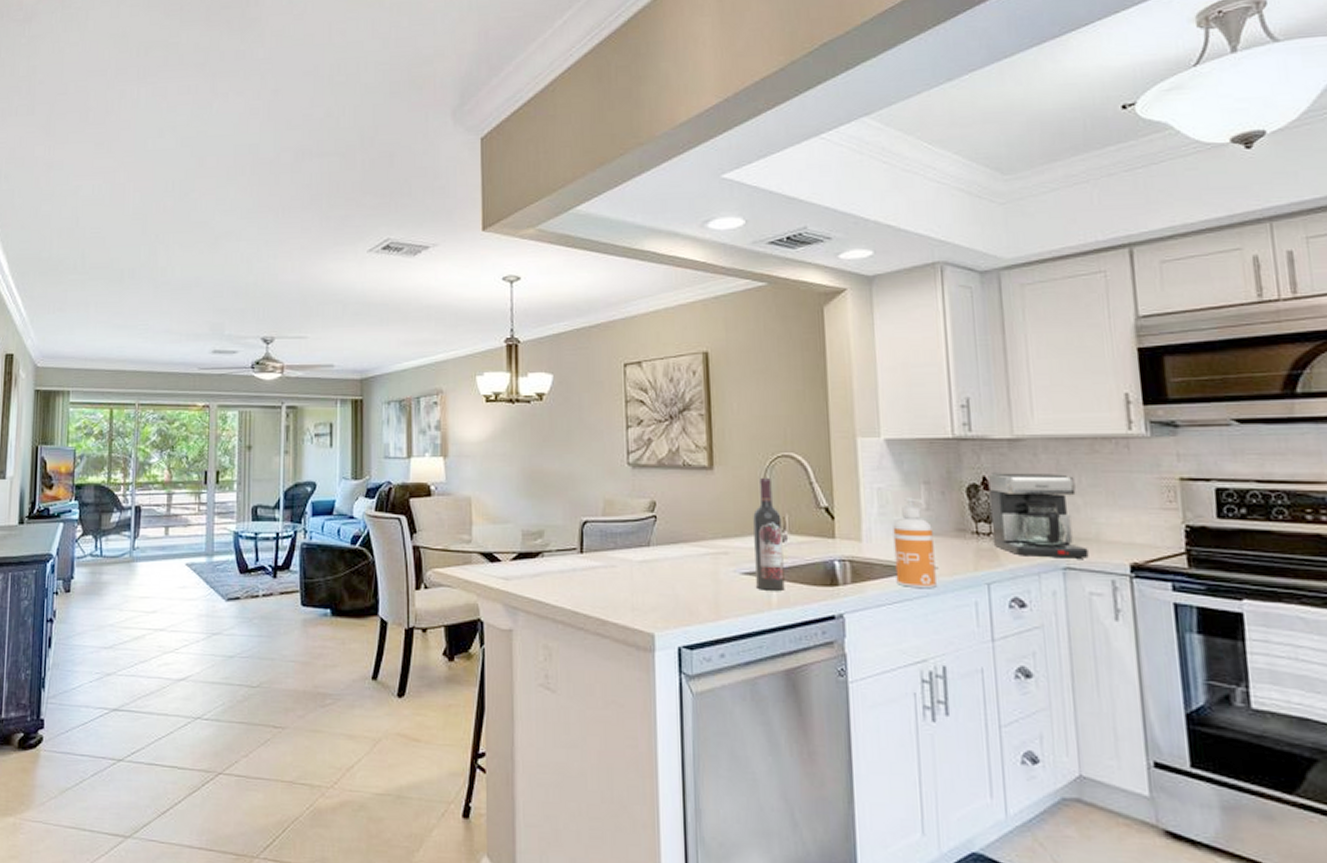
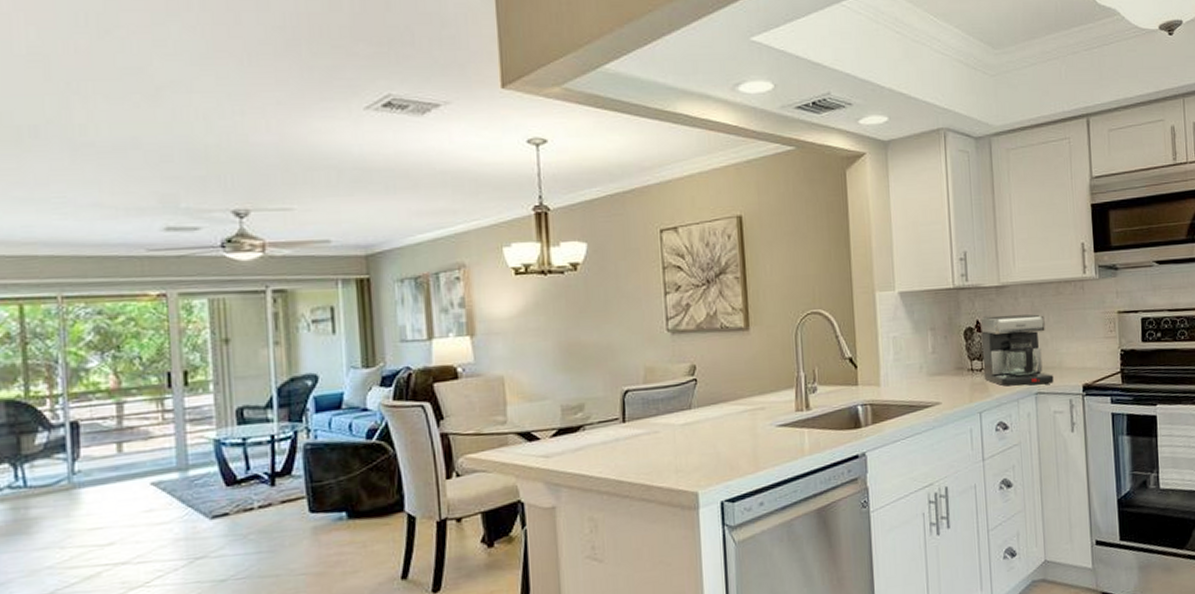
wine bottle: present [753,477,785,590] -> none [786,333,816,439]
soap dispenser: present [892,498,937,589] -> none [905,343,940,423]

